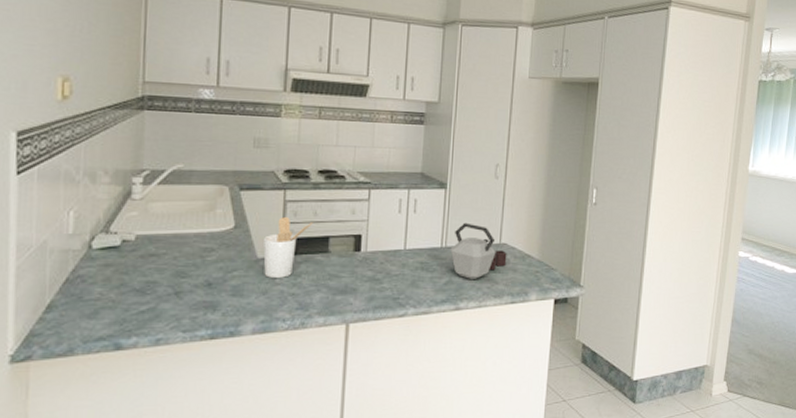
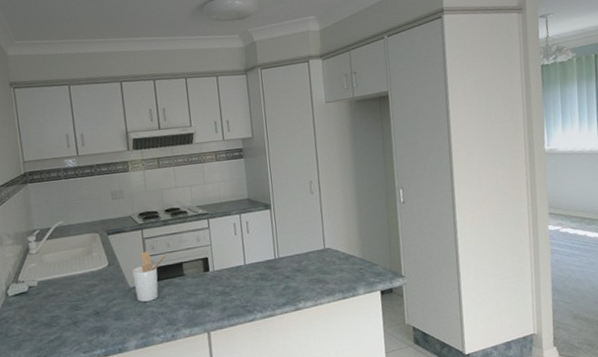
kettle: present [450,222,507,279] -> none [283,235,333,283]

